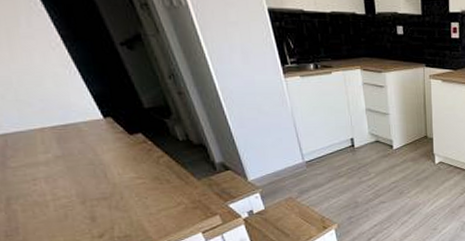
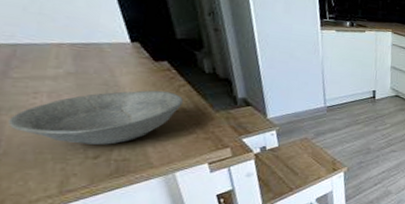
bowl: none [19,164,165,225] -> present [8,90,183,145]

